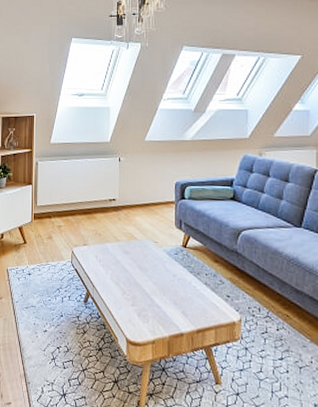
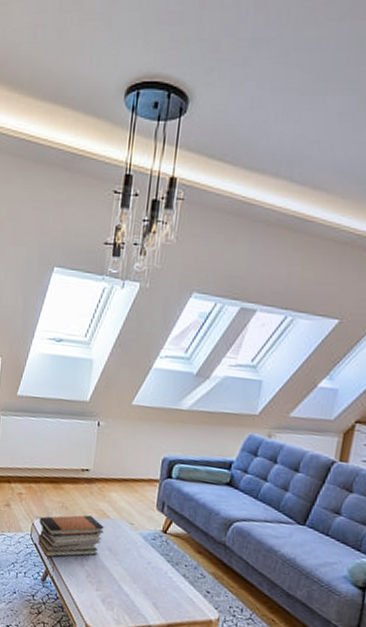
book stack: none [78,239,133,280] -> present [38,515,104,557]

